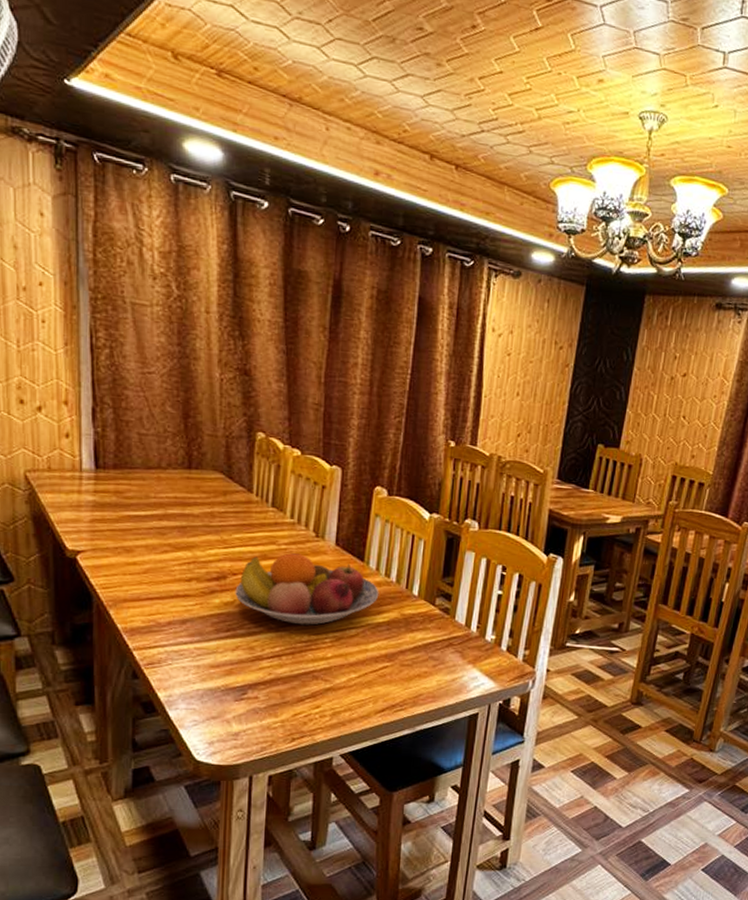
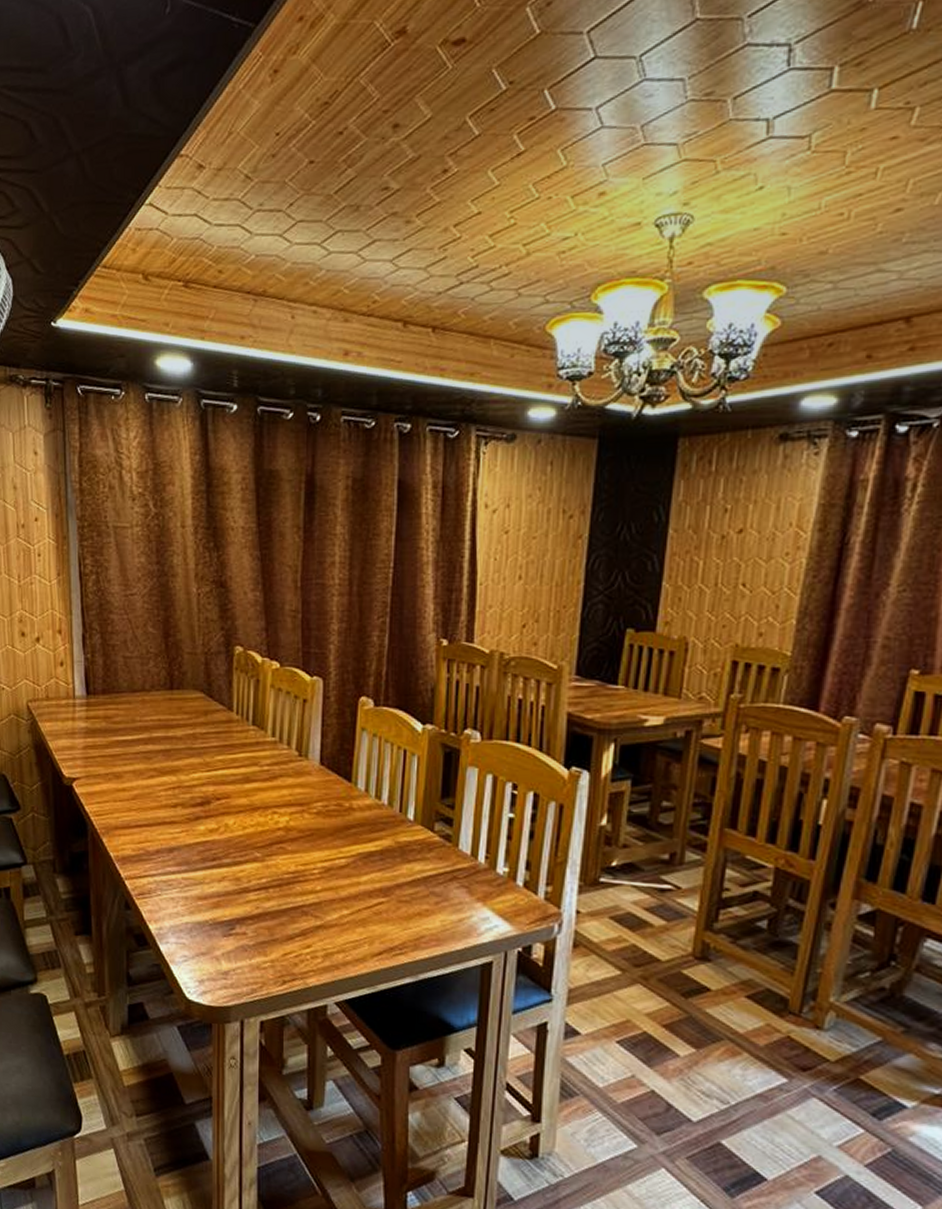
fruit bowl: present [235,553,379,625] -> none [219,775,370,855]

